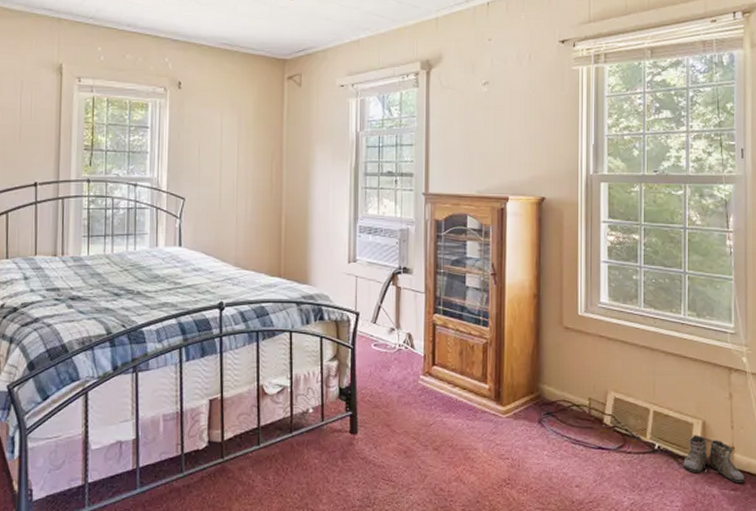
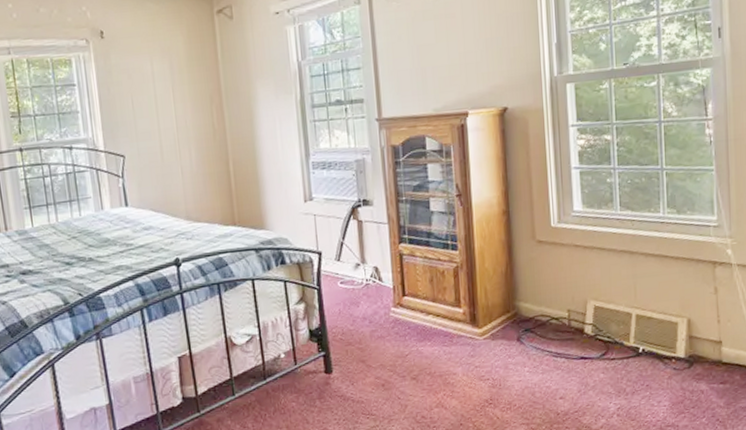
boots: present [678,435,744,483] -> none [664,333,733,377]

